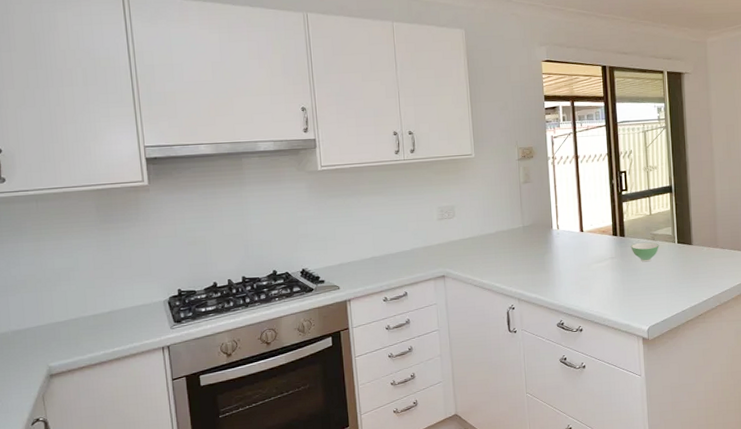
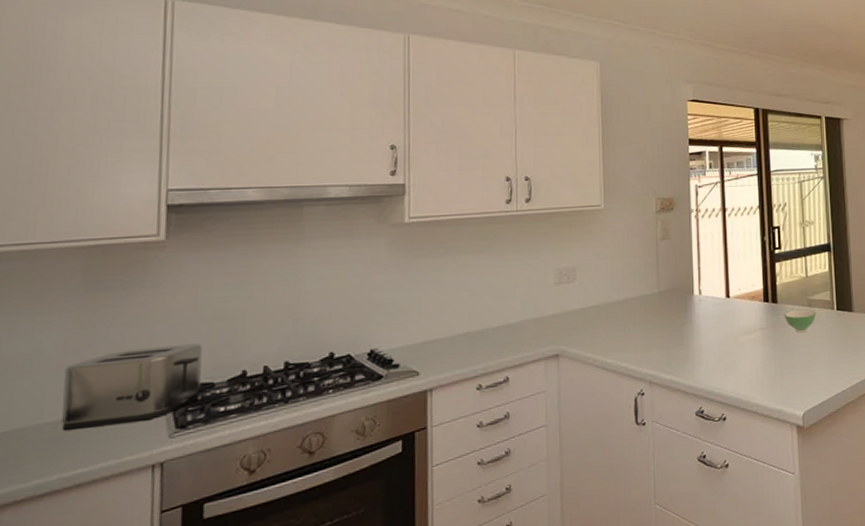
toaster: none [96,262,188,322] -> present [60,344,202,432]

